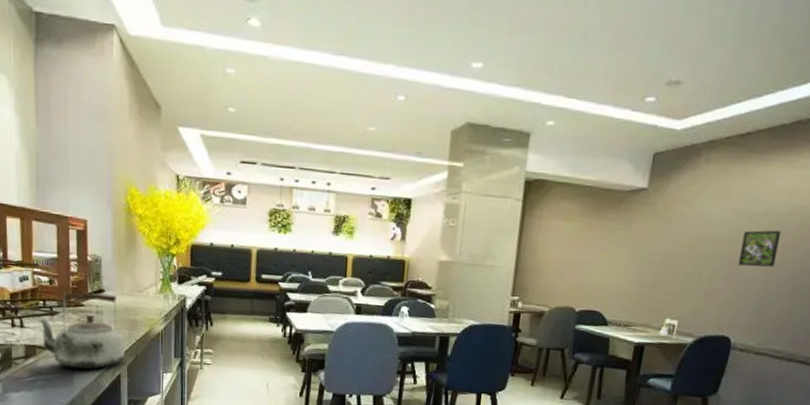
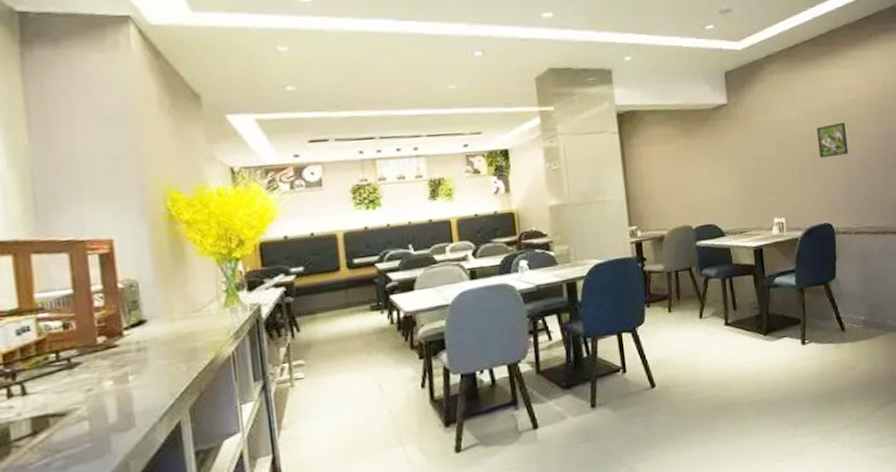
kettle: present [37,292,124,370] -> none [48,321,184,432]

